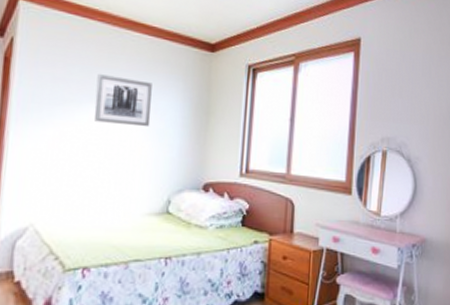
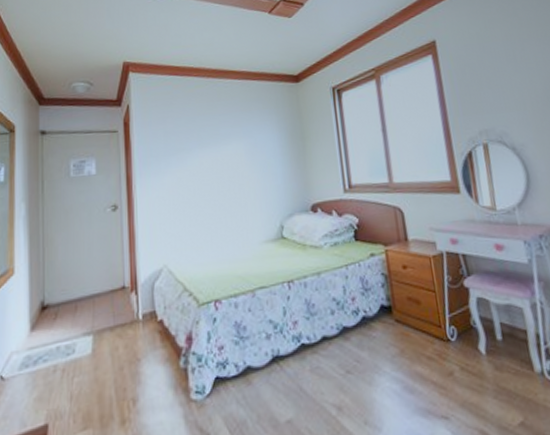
wall art: present [94,74,152,127] -> none [201,120,253,164]

